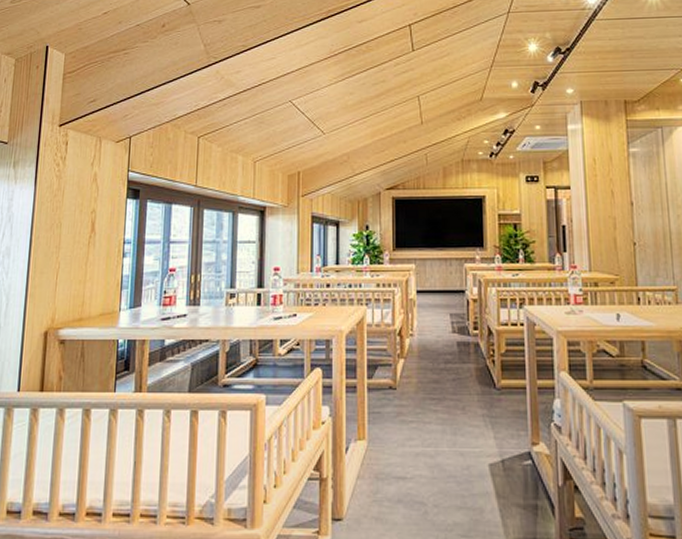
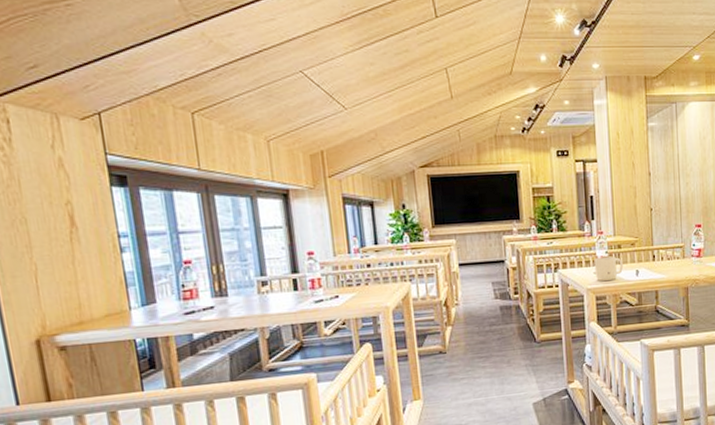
mug: none [566,295,602,324] -> present [594,256,624,282]

